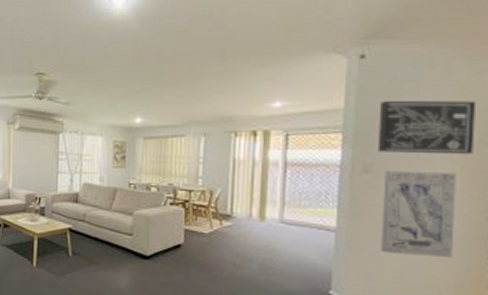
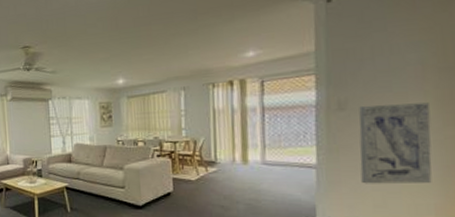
wall art: present [377,100,477,155] -> none [349,32,445,89]

